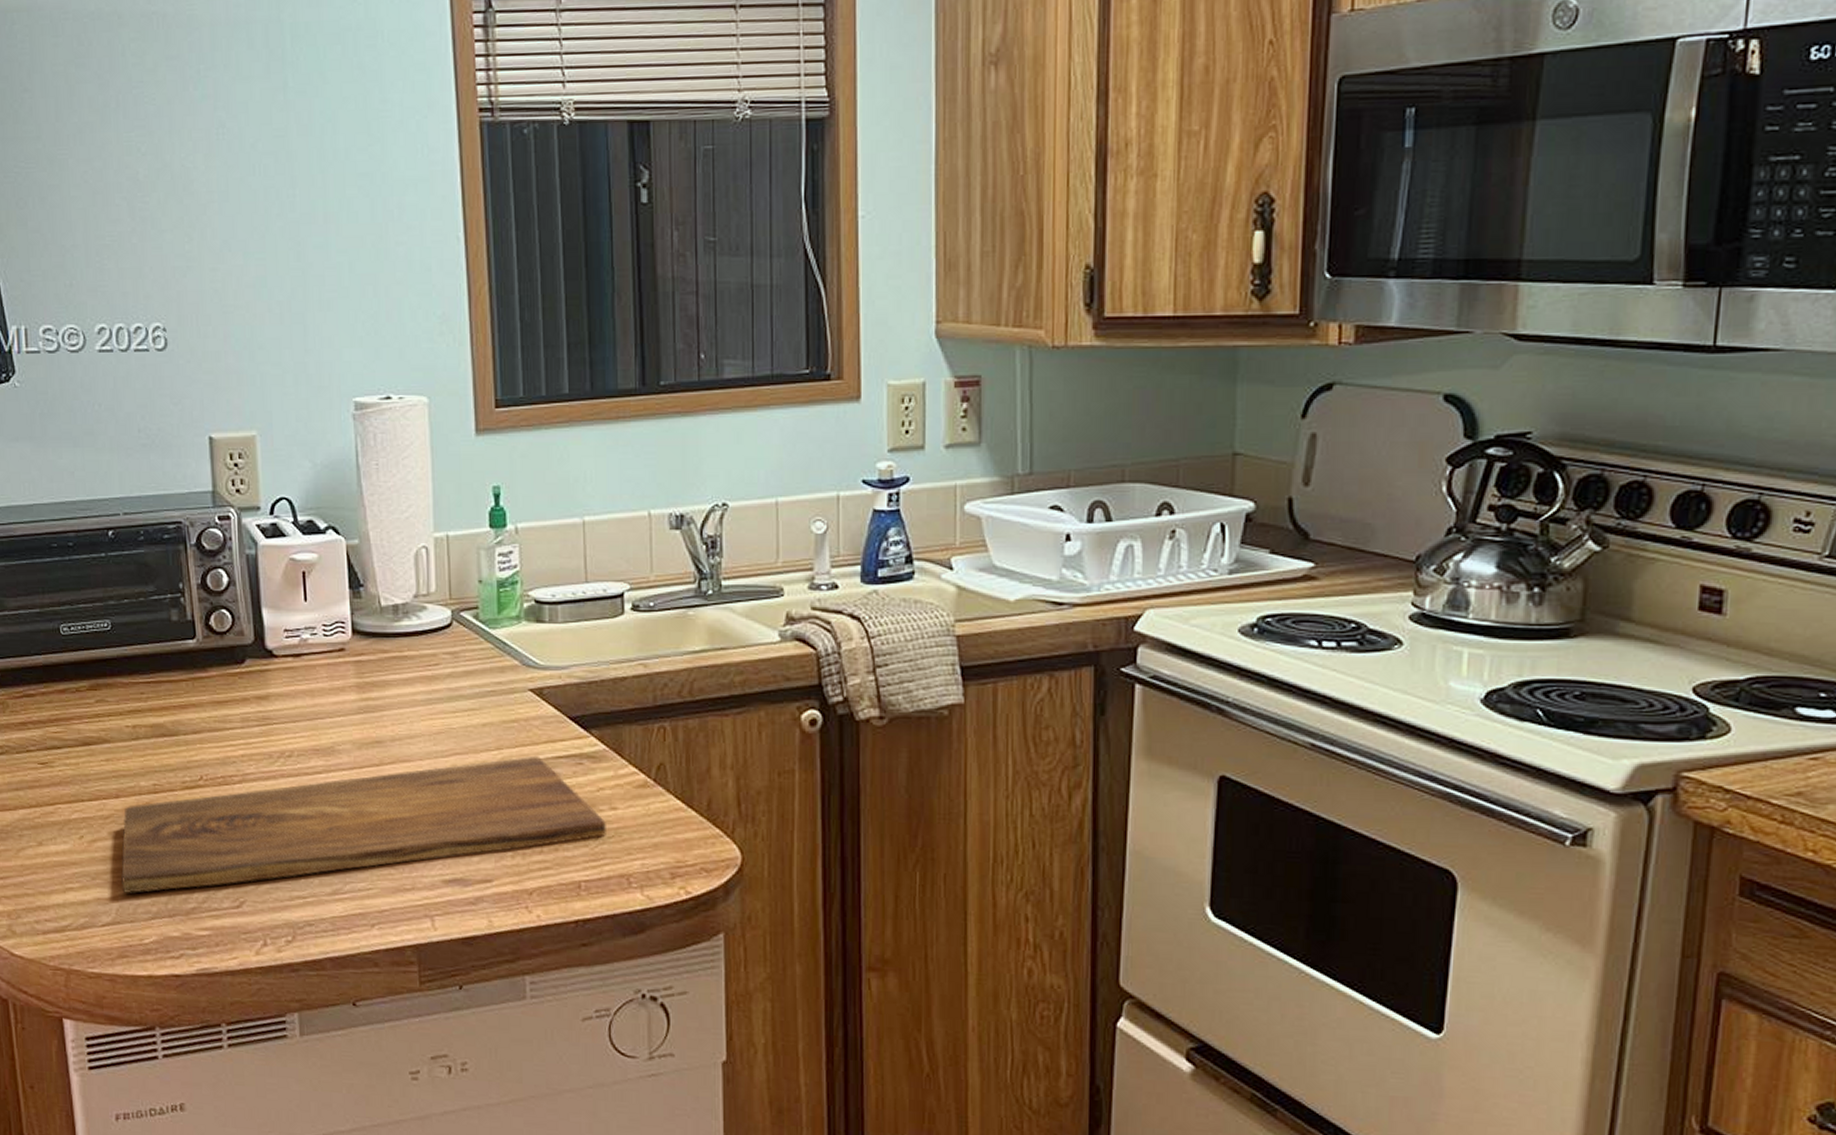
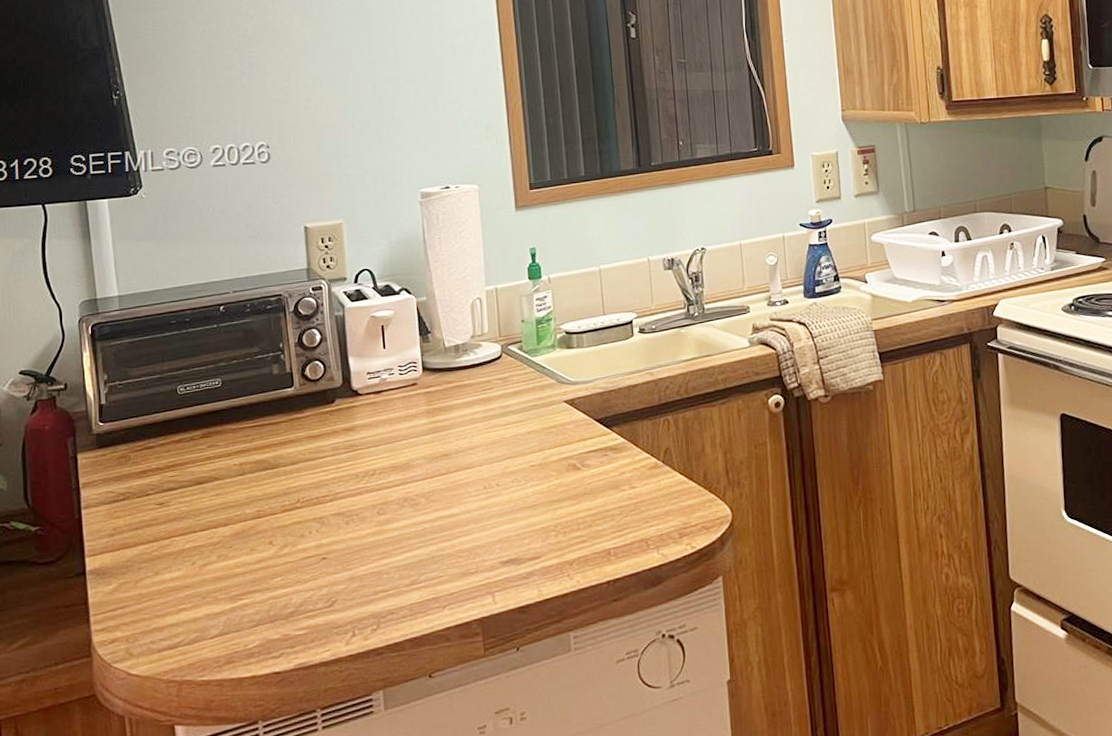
cutting board: present [121,755,606,893] -> none [229,452,628,607]

